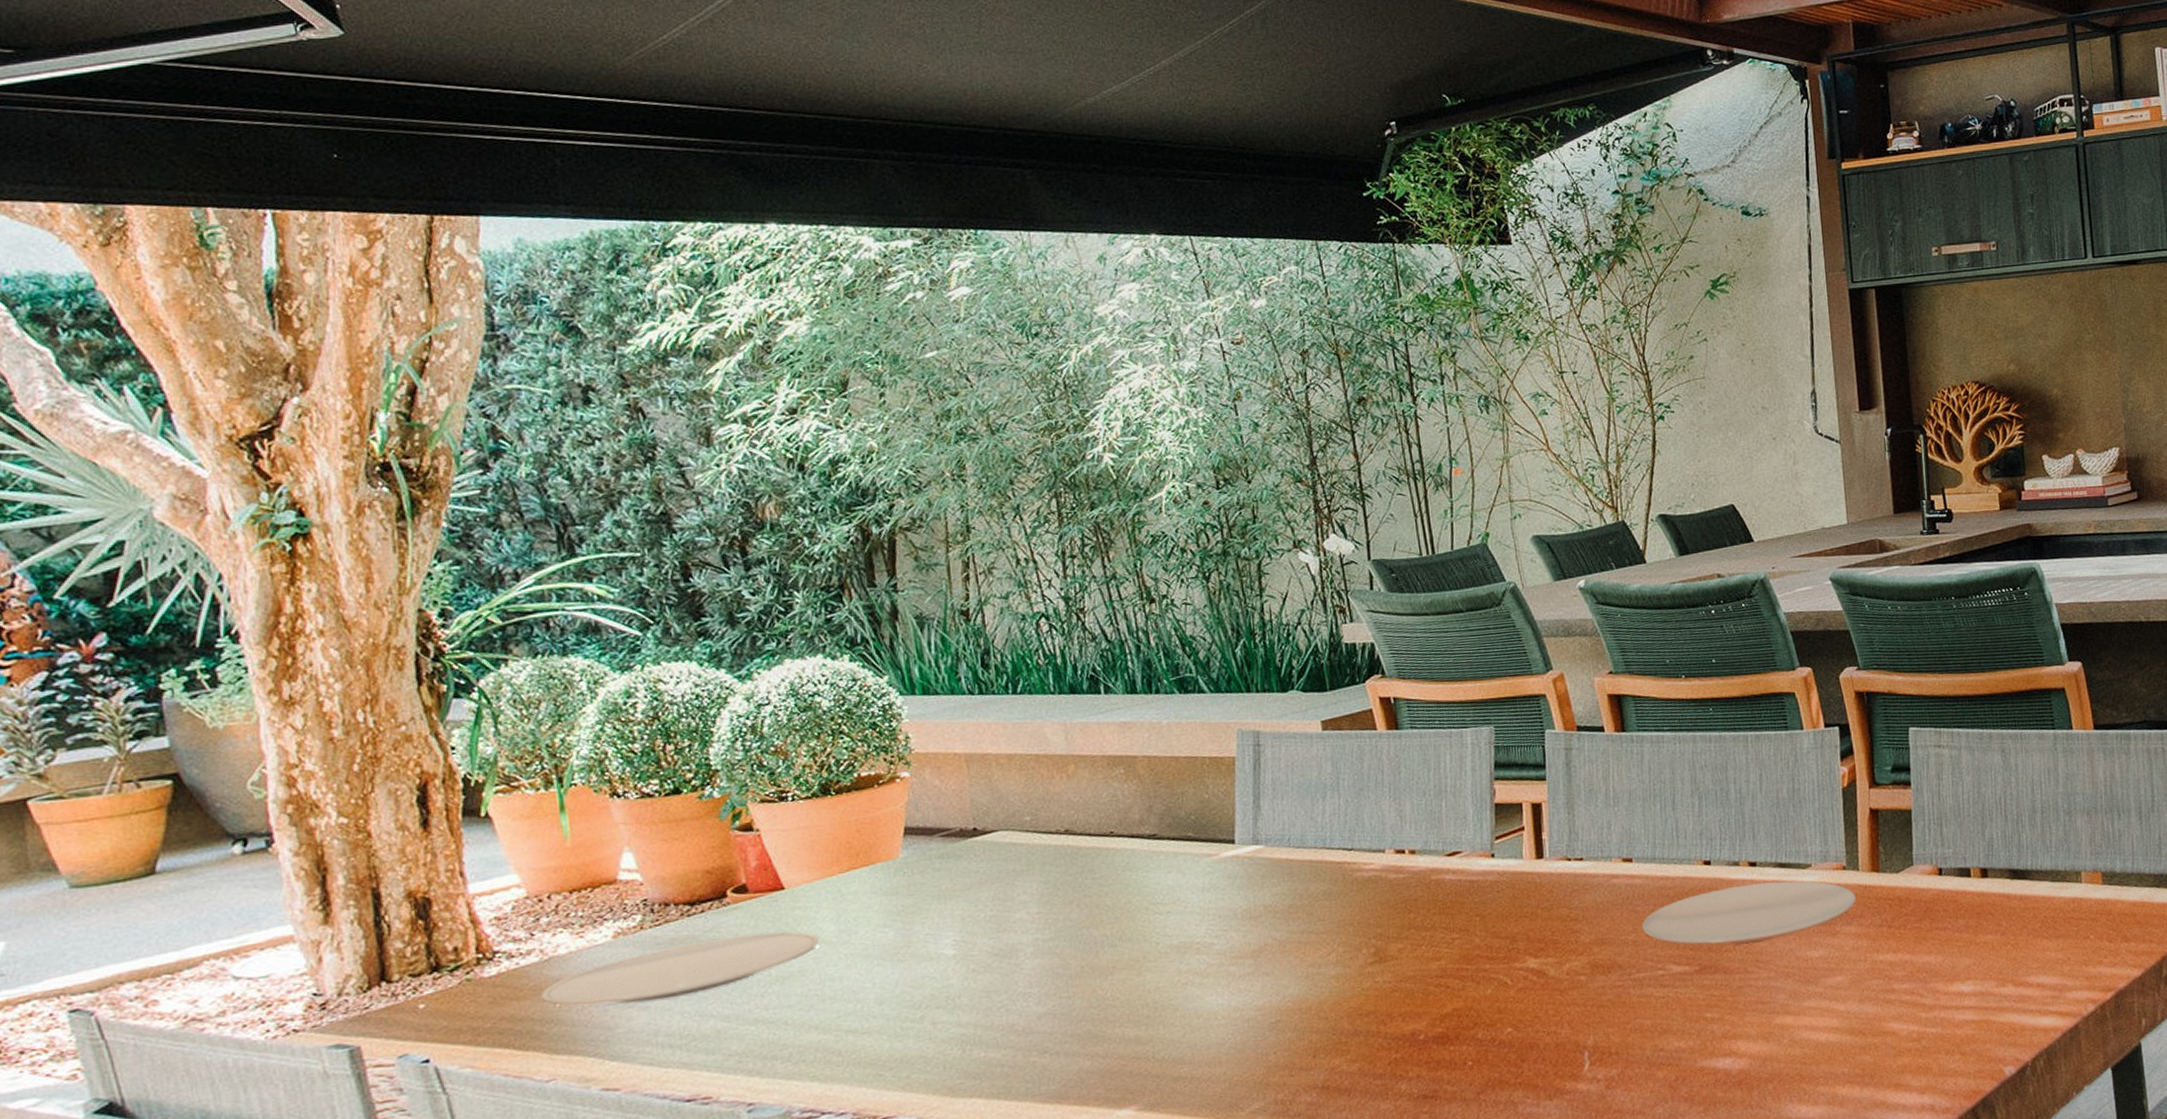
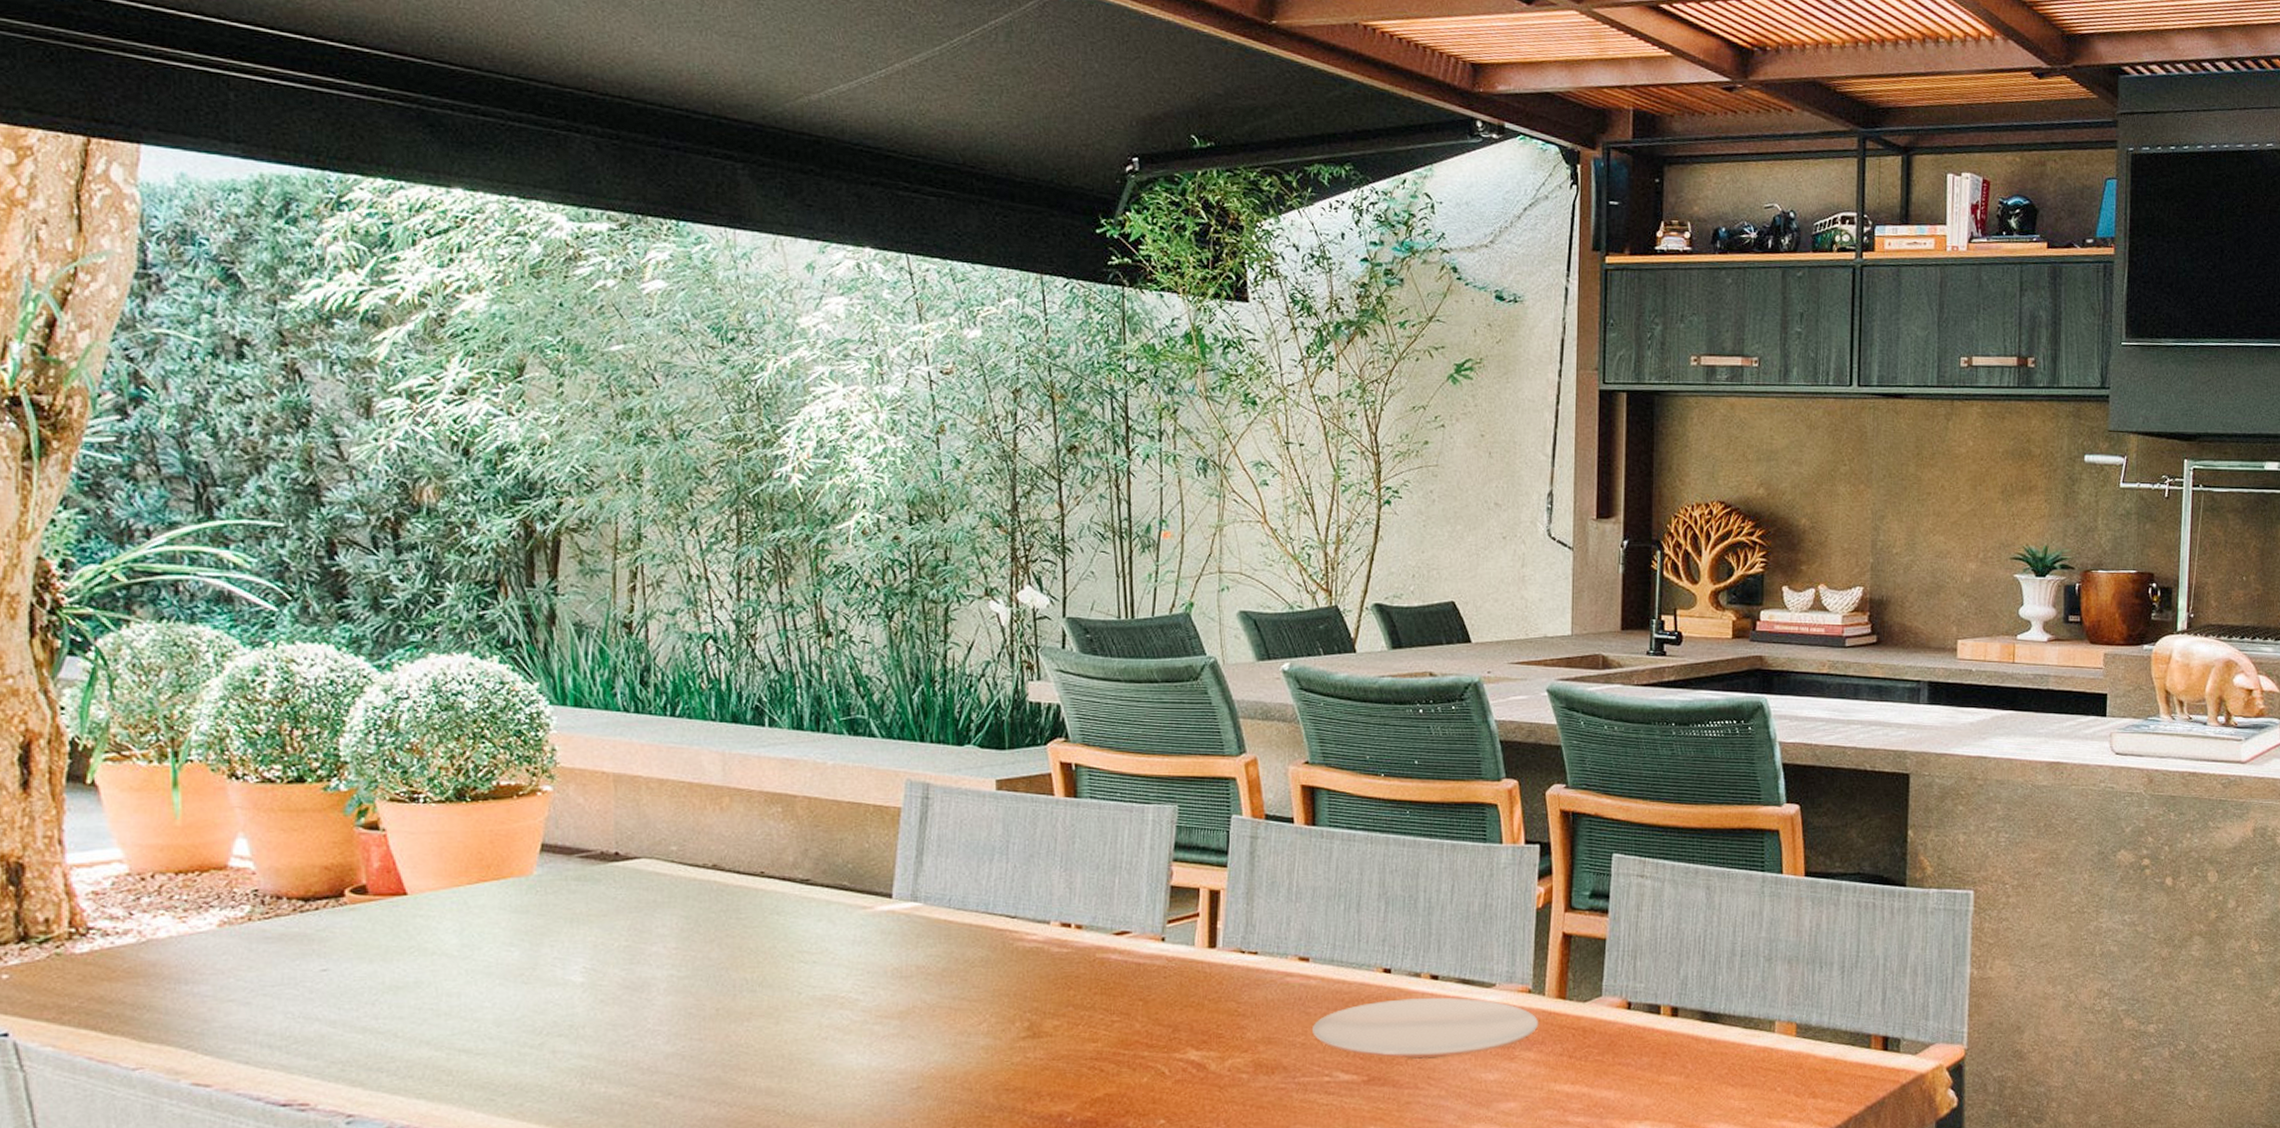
plate: present [542,931,819,1006] -> none [136,938,439,997]

